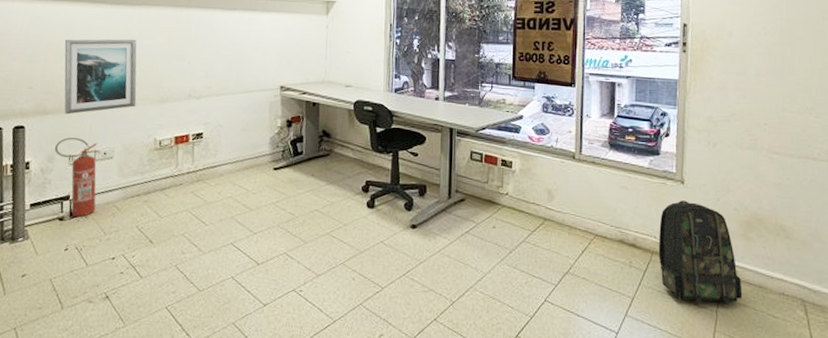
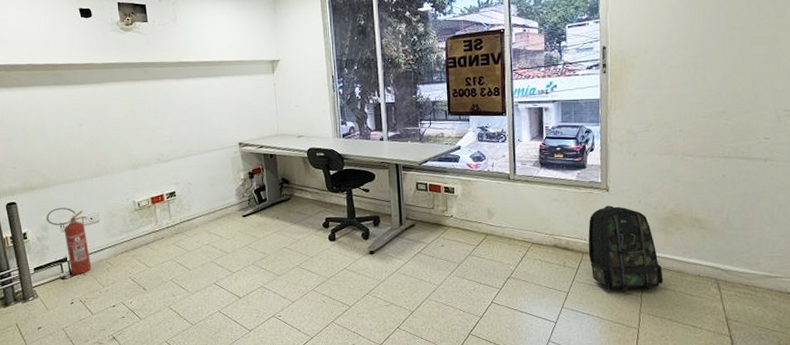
wall art: present [64,39,137,115] -> none [37,114,112,188]

